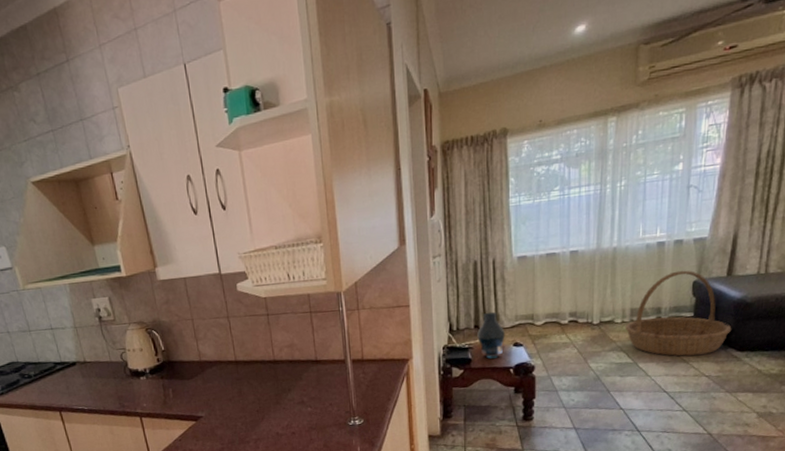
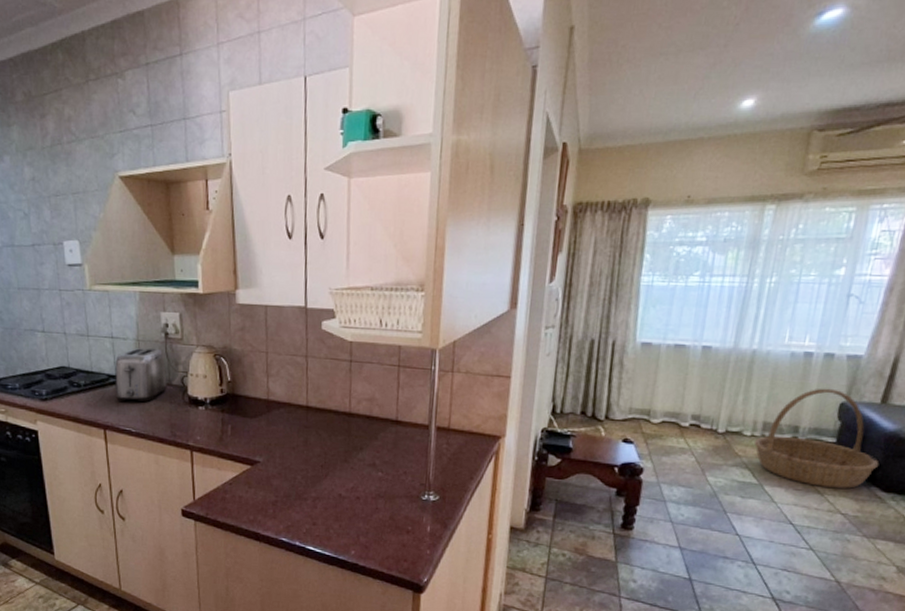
toaster: none [58,331,109,385] -> present [115,347,167,403]
vase: present [477,311,505,359] -> none [582,398,615,452]

